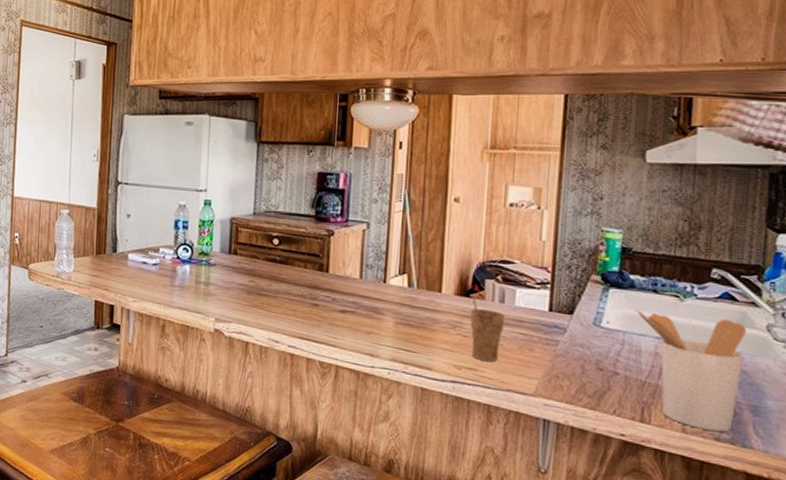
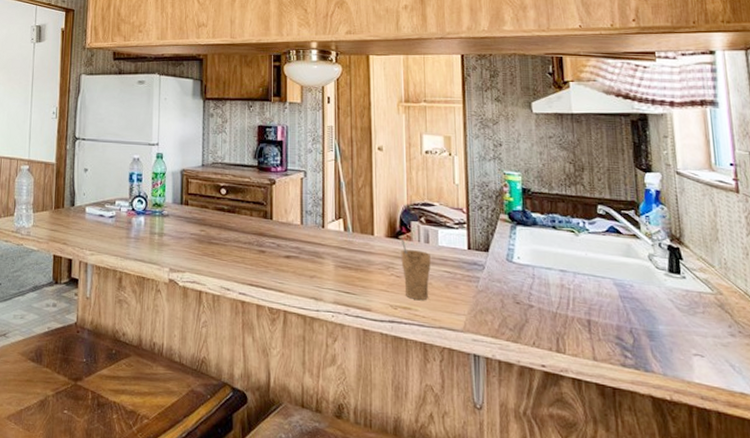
utensil holder: present [635,309,746,432] -> none [540,245,635,357]

